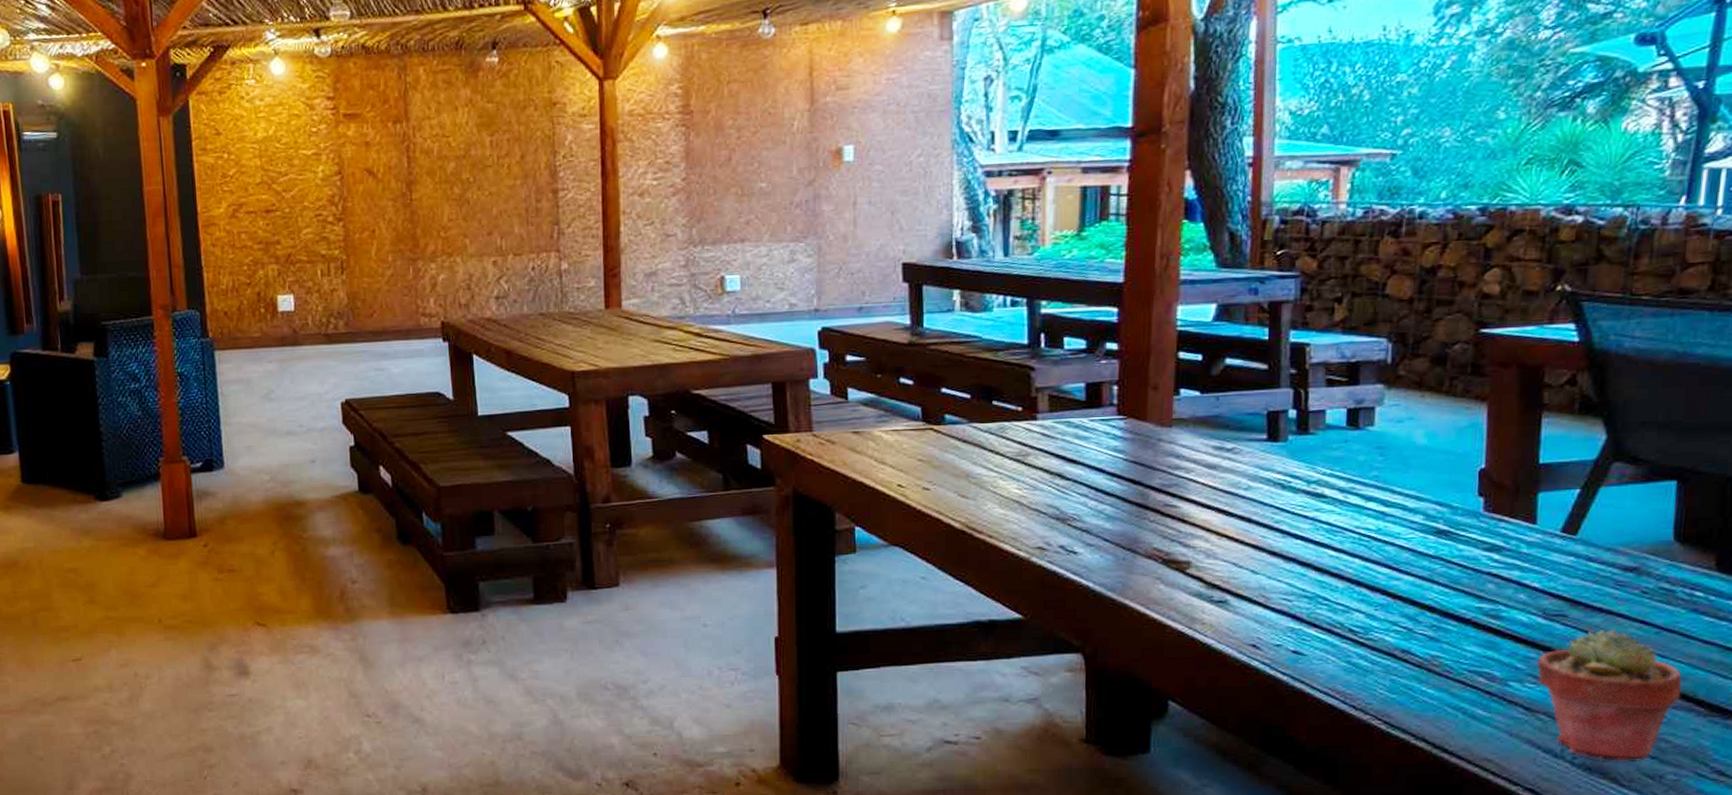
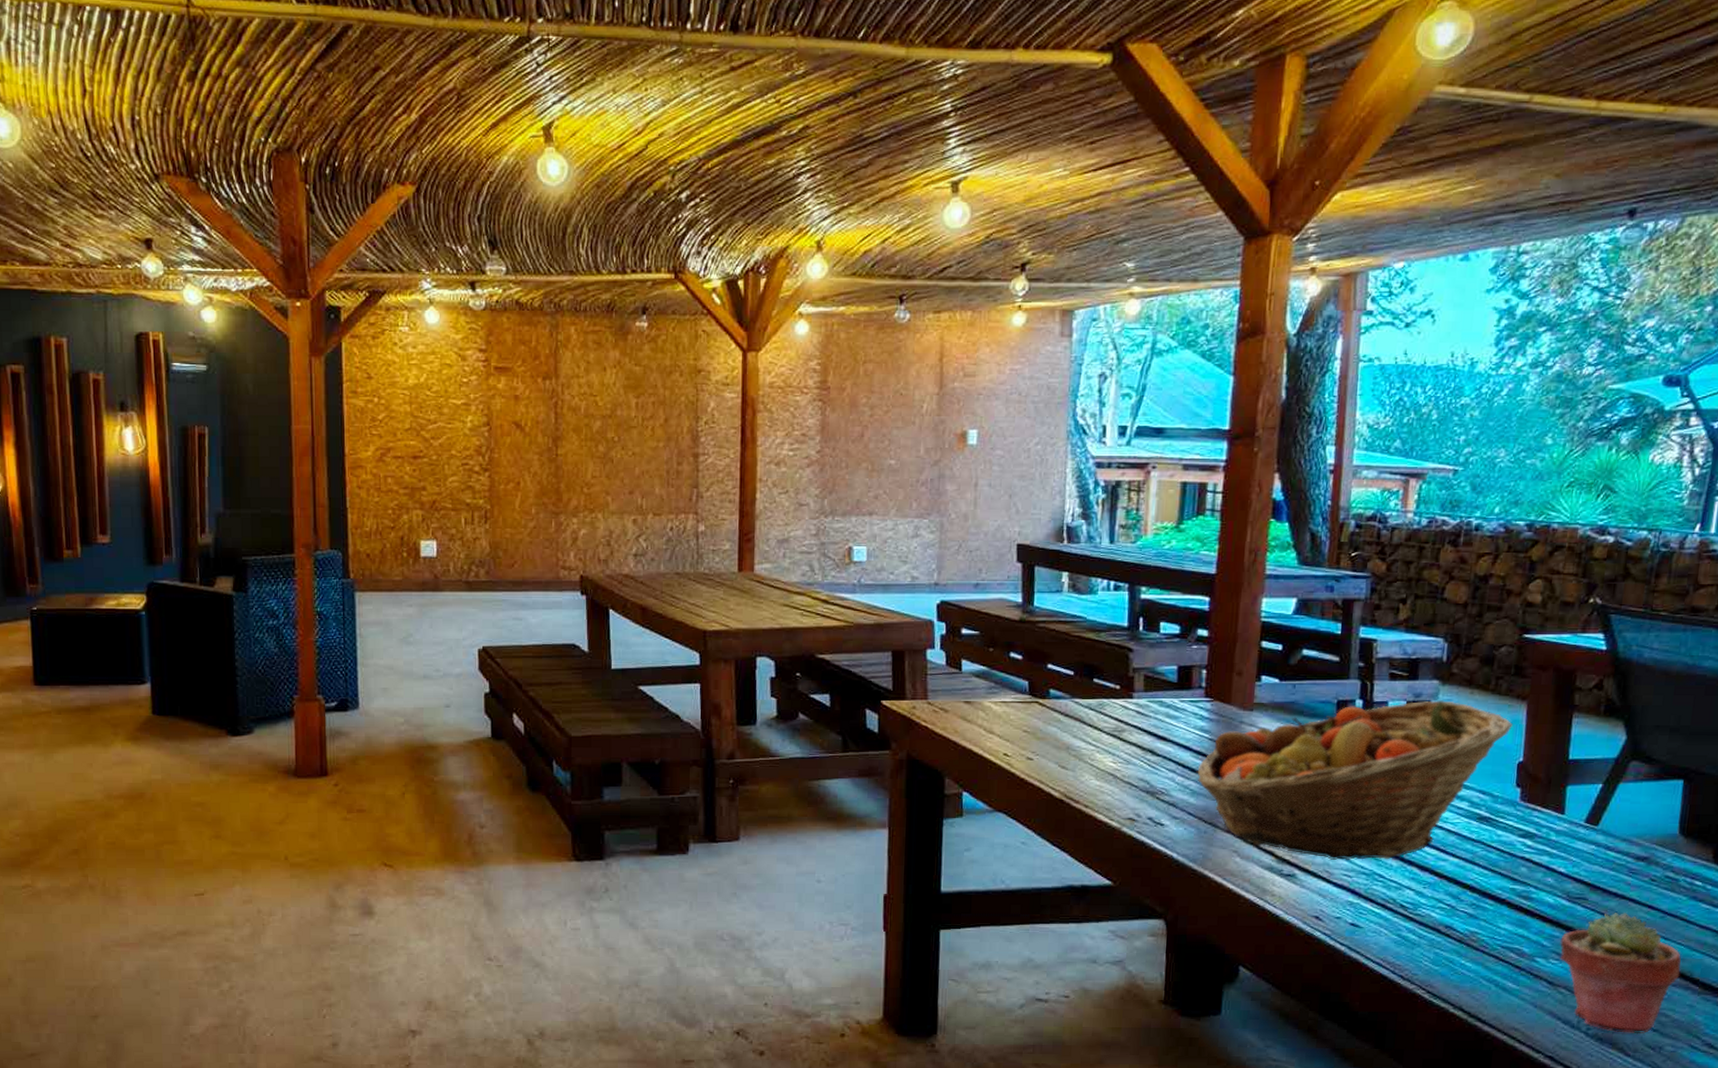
fruit basket: none [1112,404,1473,583] -> present [1197,699,1514,860]

